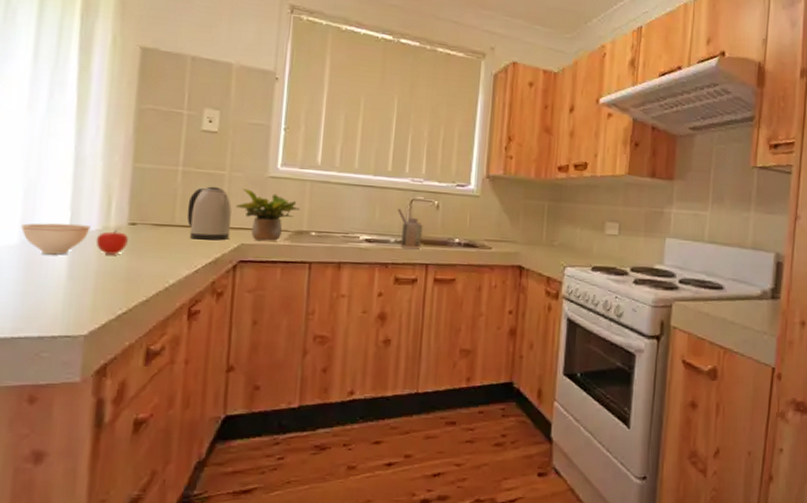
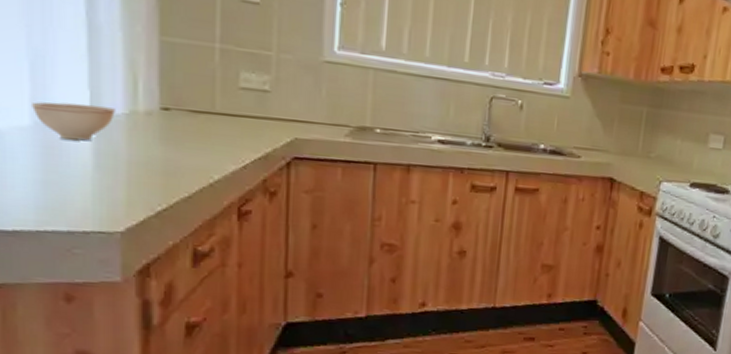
fruit: present [95,230,128,255] -> none [123,115,161,144]
kettle: present [187,186,232,241] -> none [229,69,283,133]
potted plant: present [236,188,301,242] -> none [287,74,363,137]
soap dispenser: present [397,208,423,251] -> none [474,106,504,156]

